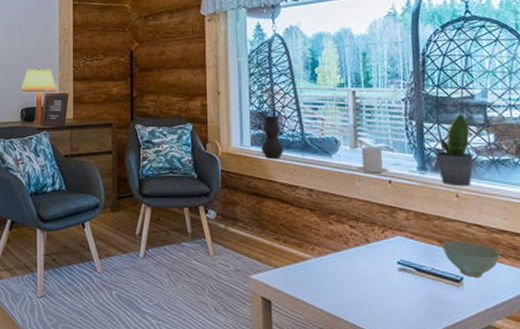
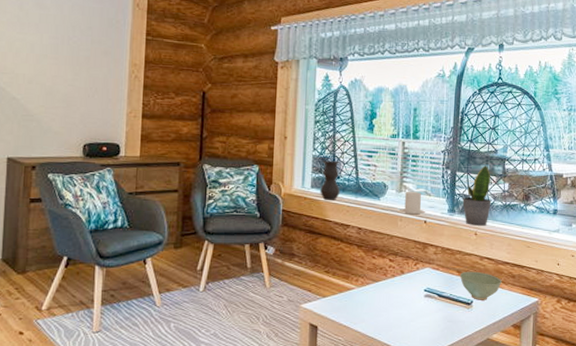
table lamp: present [21,67,57,124] -> none [84,102,124,160]
picture frame: present [41,93,69,128] -> none [104,129,137,165]

